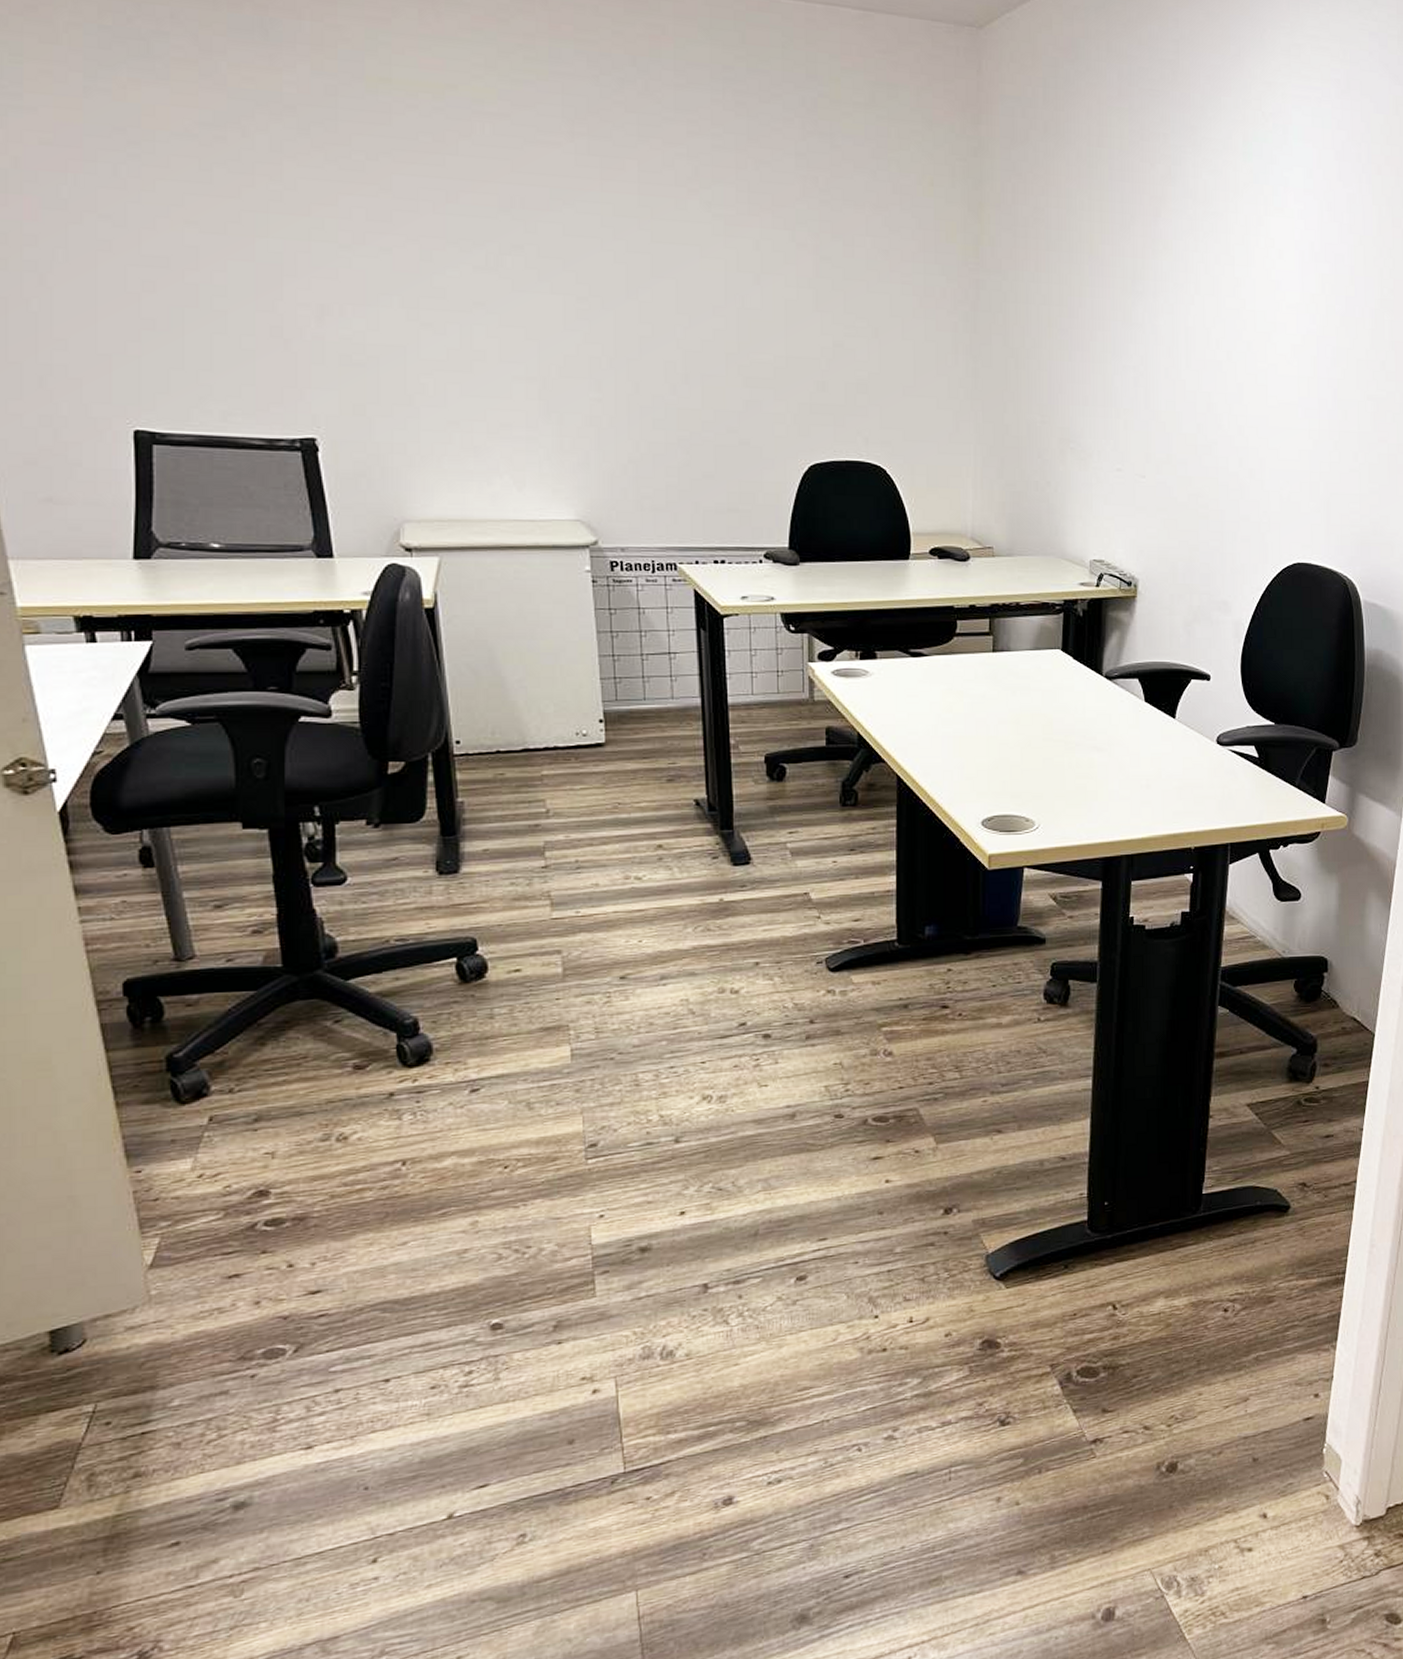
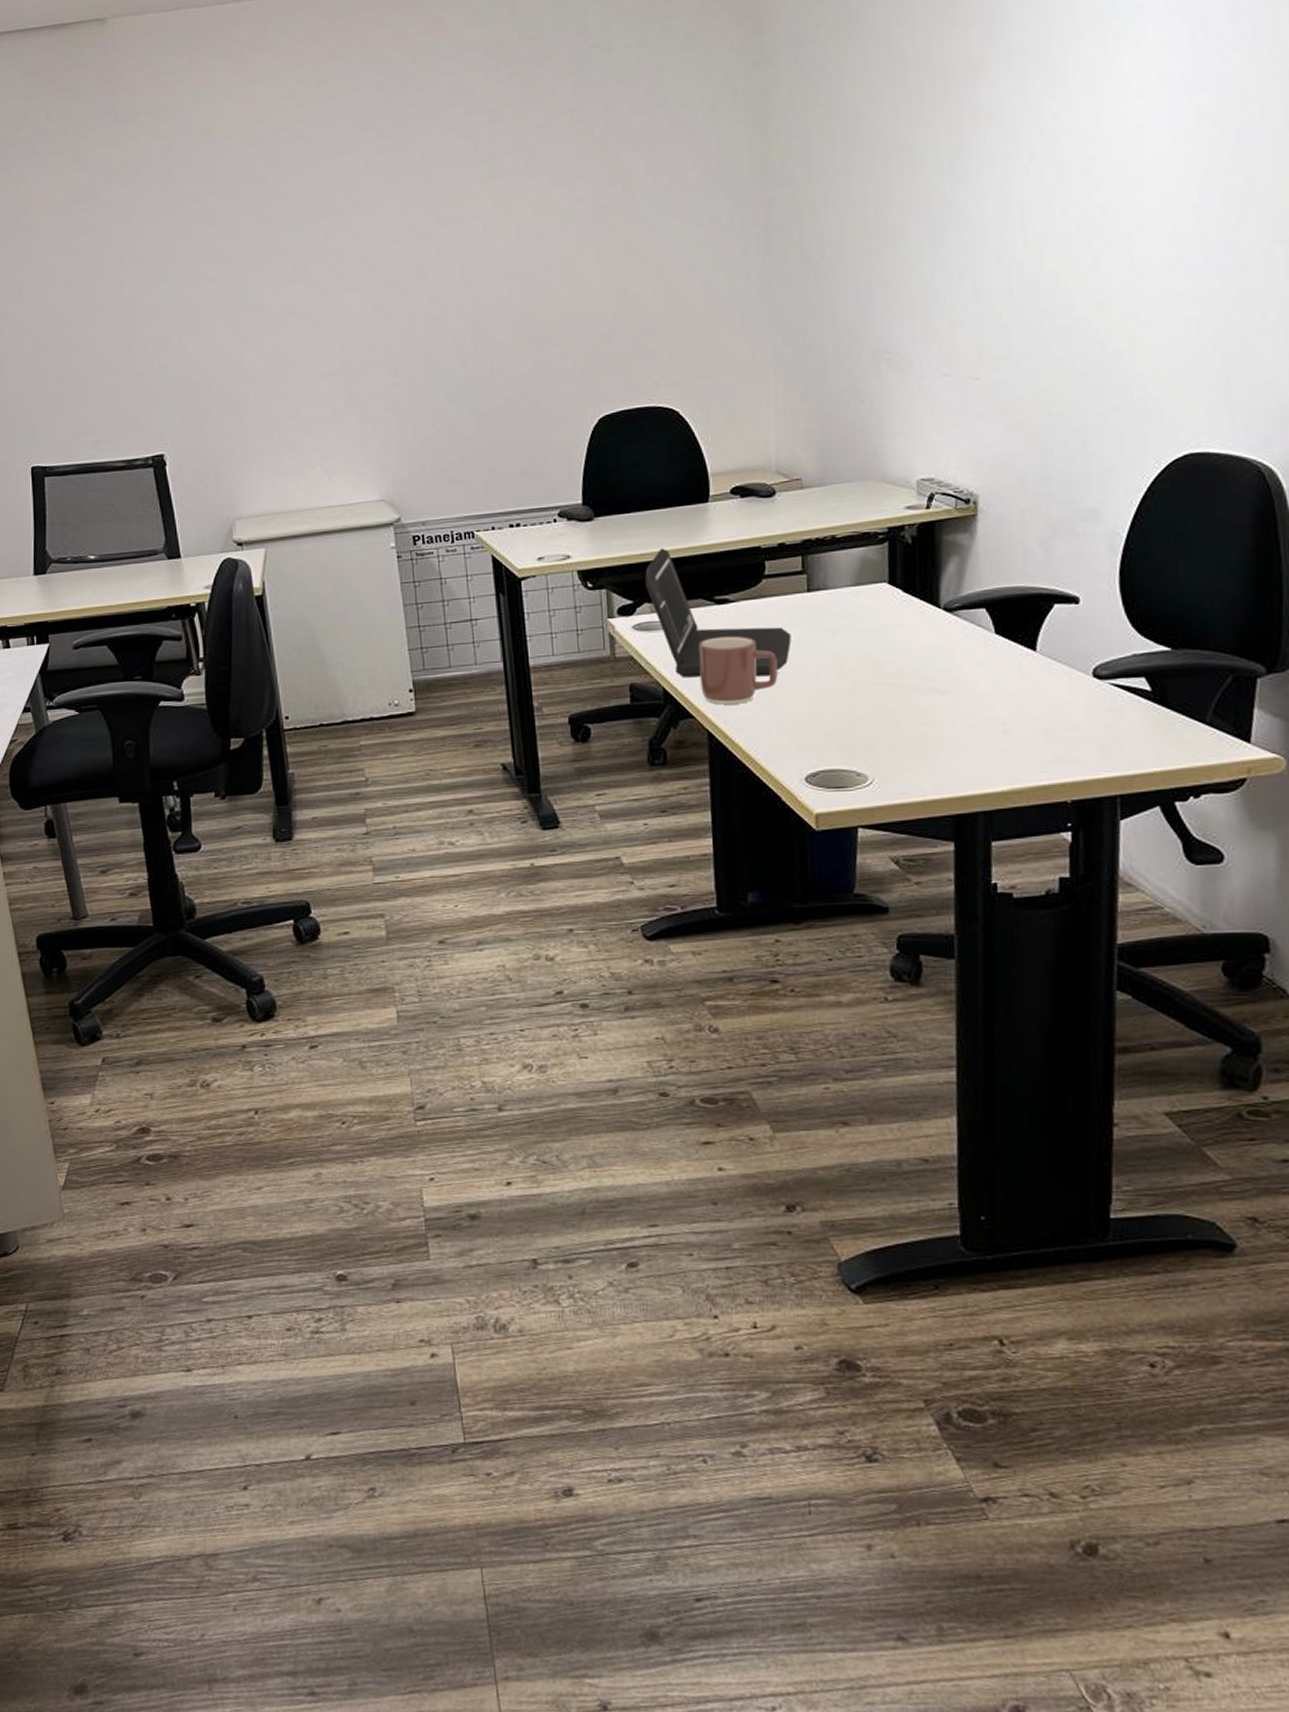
laptop: none [846,599,976,727] -> present [645,548,791,678]
mug: none [892,687,963,751] -> present [698,636,778,705]

